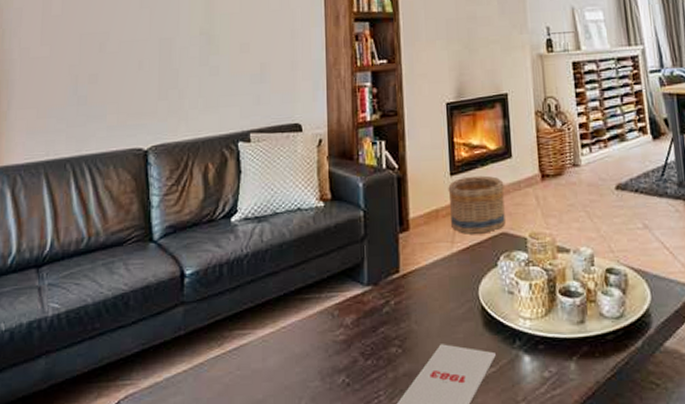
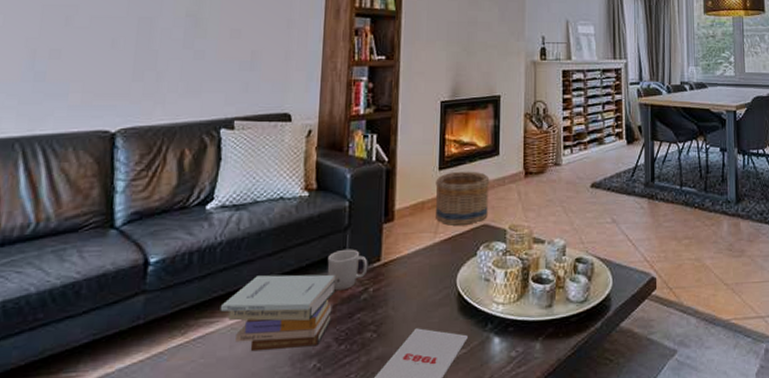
books: none [251,286,358,365] -> present [220,274,336,352]
mug: none [347,260,388,304] -> present [327,249,368,291]

